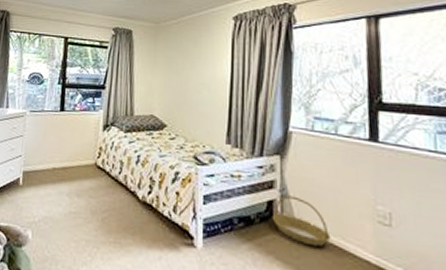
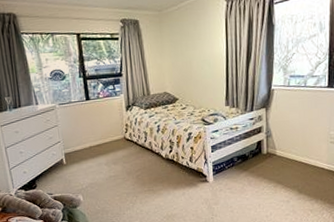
basket: present [272,195,331,247] -> none [260,135,300,166]

